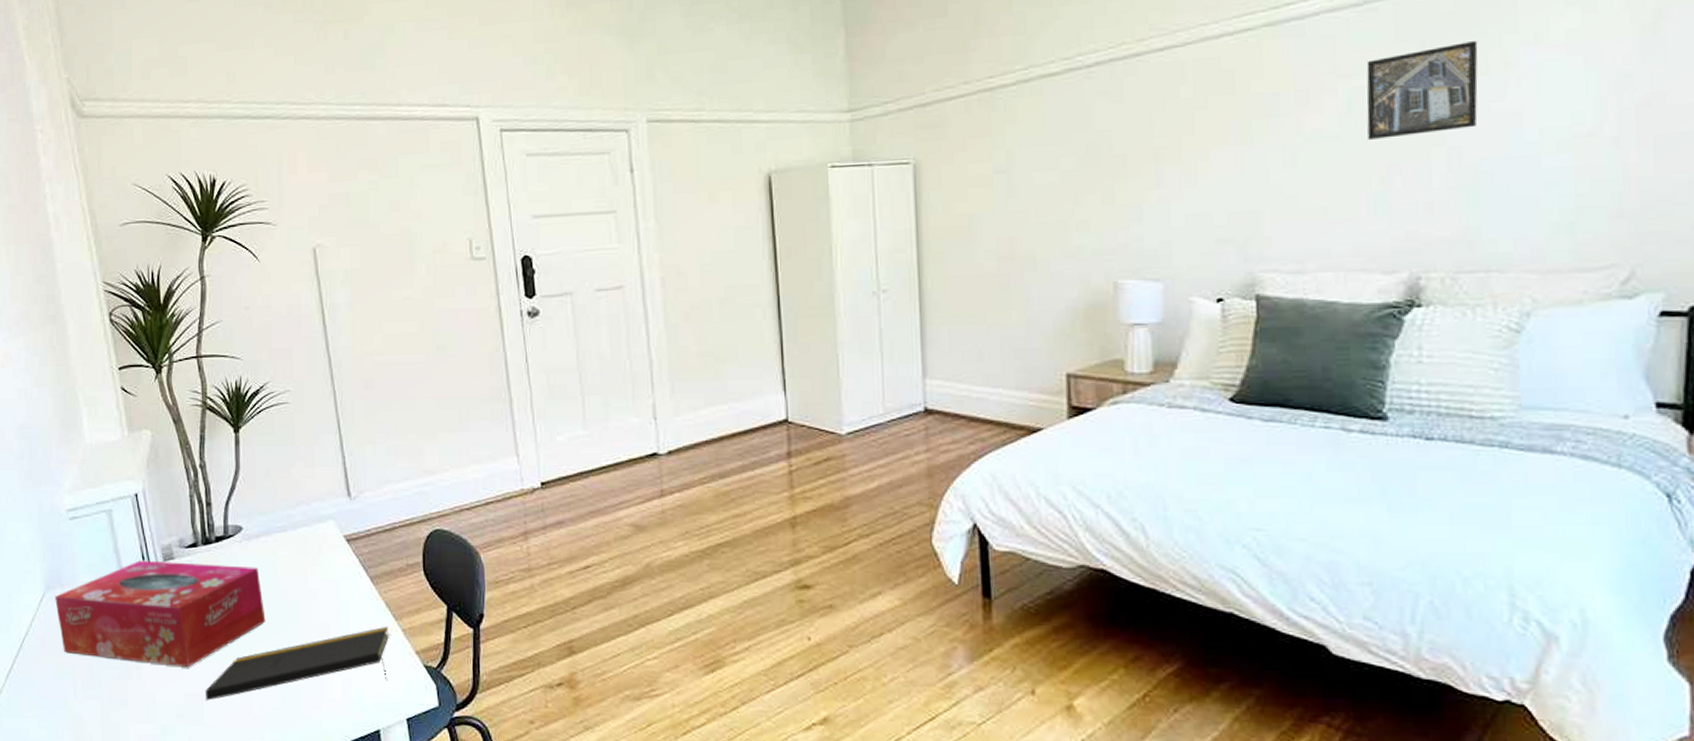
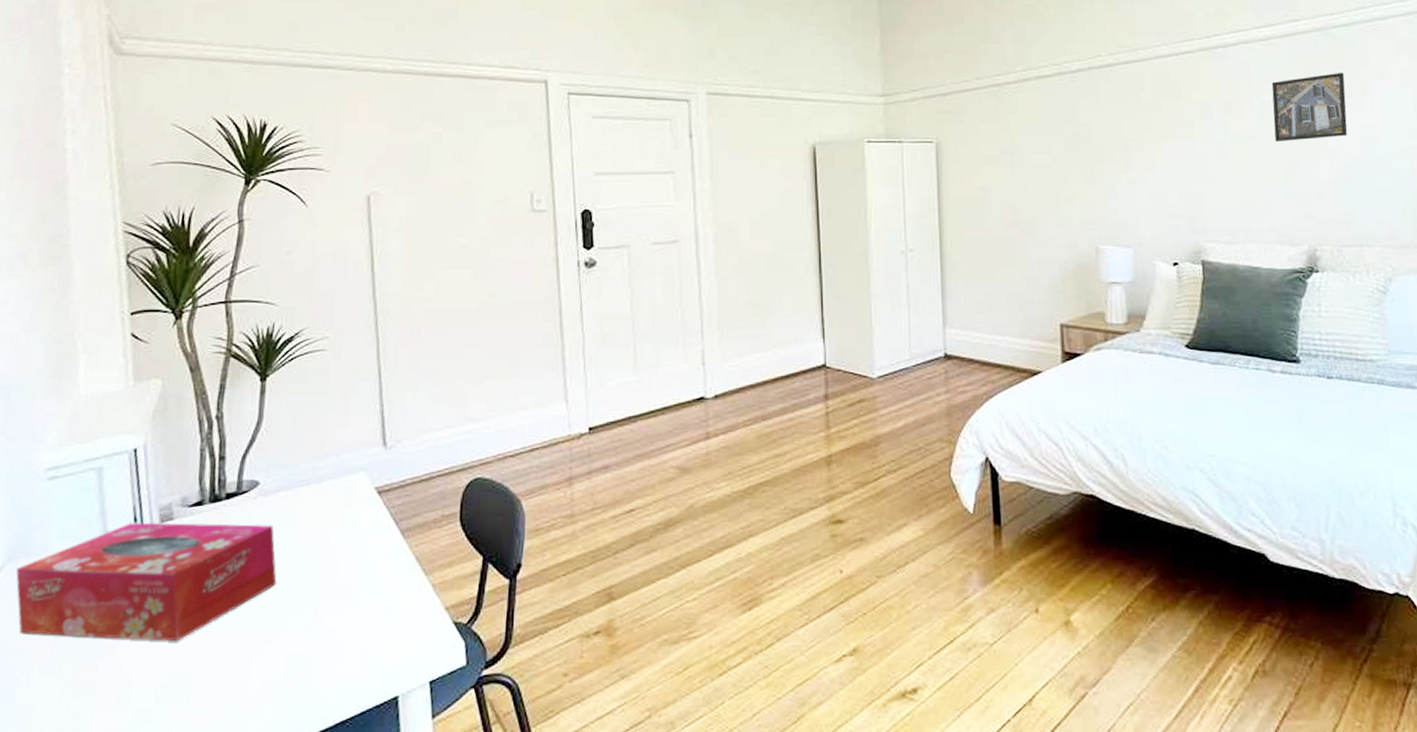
notepad: present [205,626,389,701] -> none [194,582,417,678]

